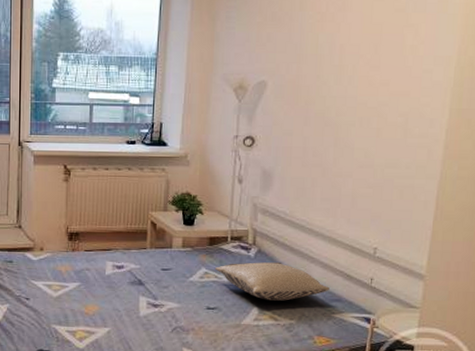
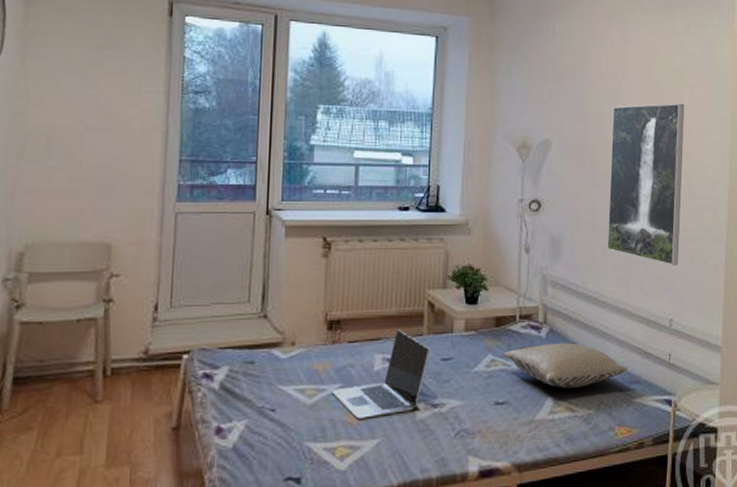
laptop: none [72,243,152,311] -> present [331,329,430,419]
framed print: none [316,43,407,199] -> present [607,103,685,265]

